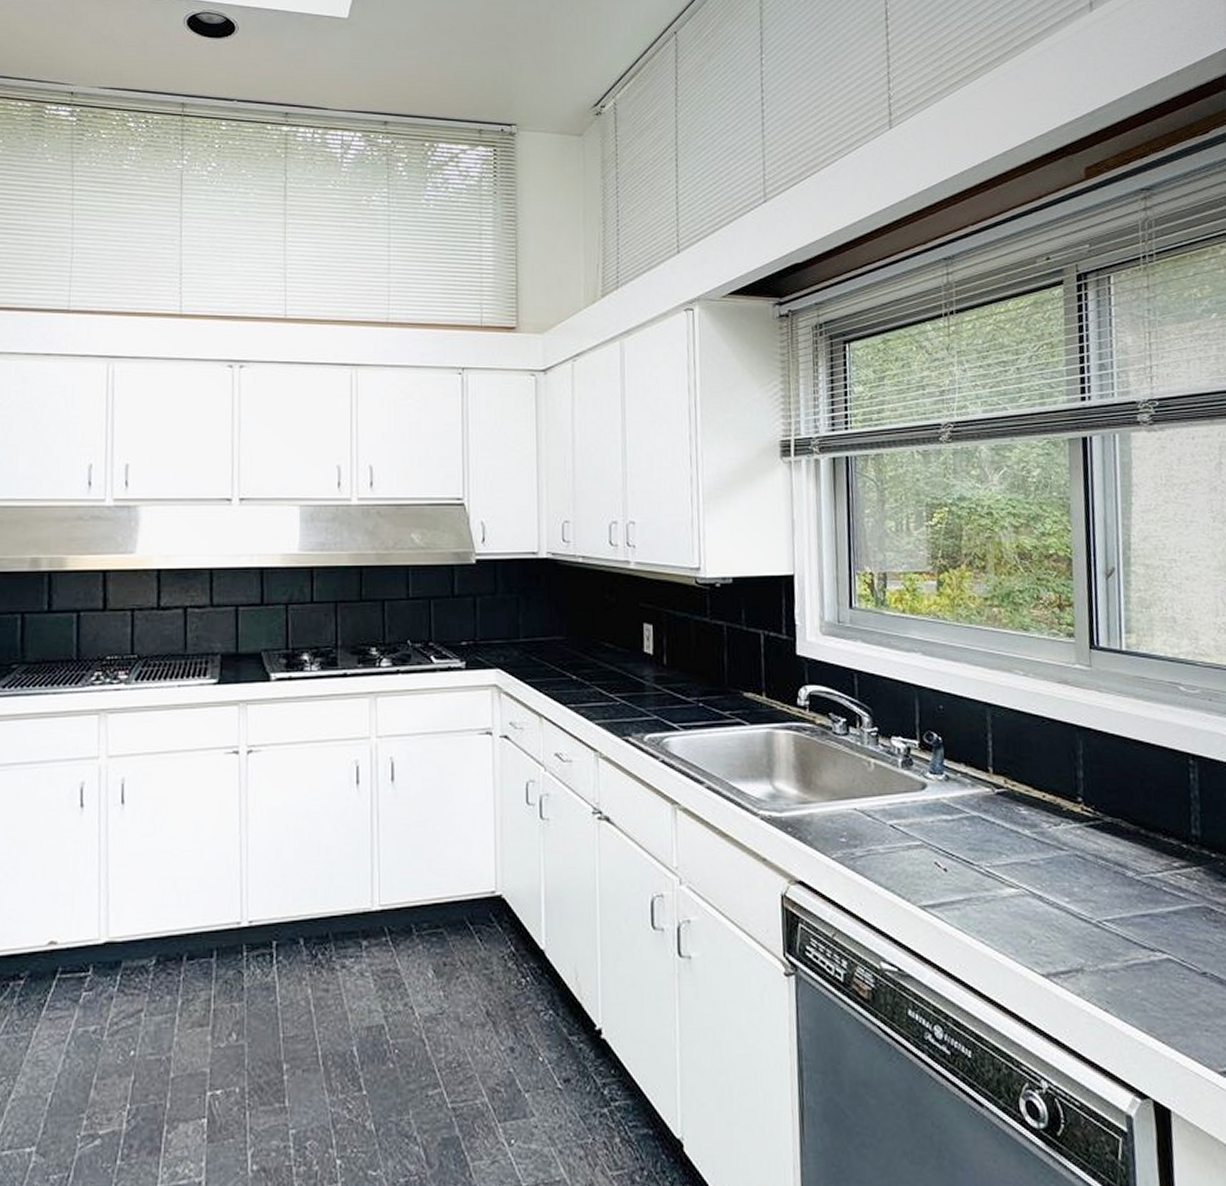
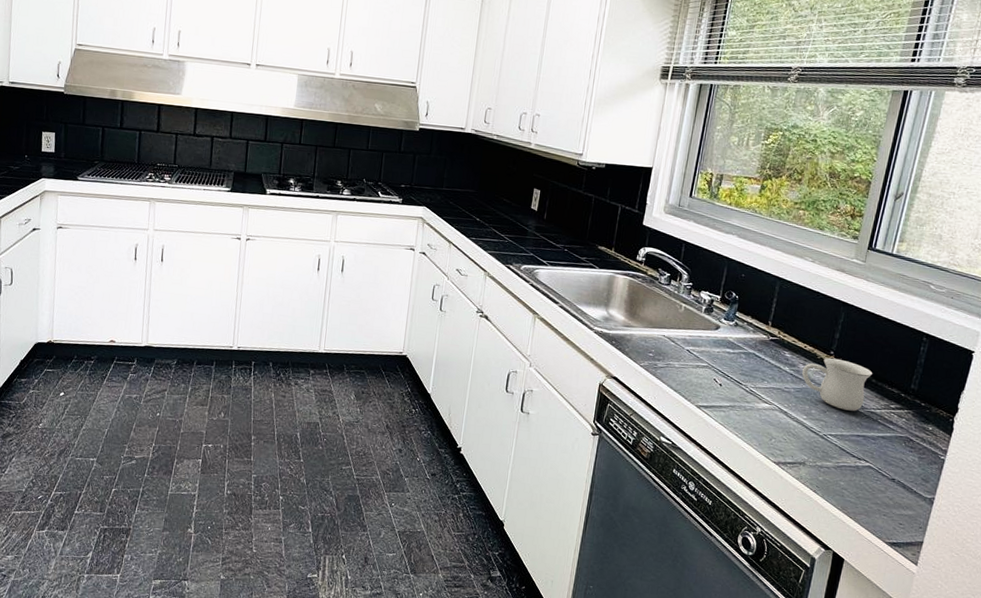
mug: none [1048,807,1139,881] -> present [802,357,873,412]

